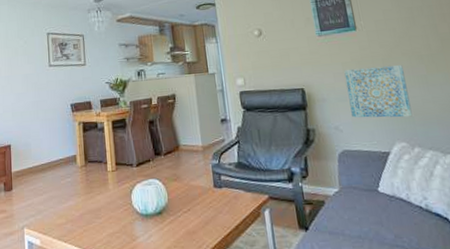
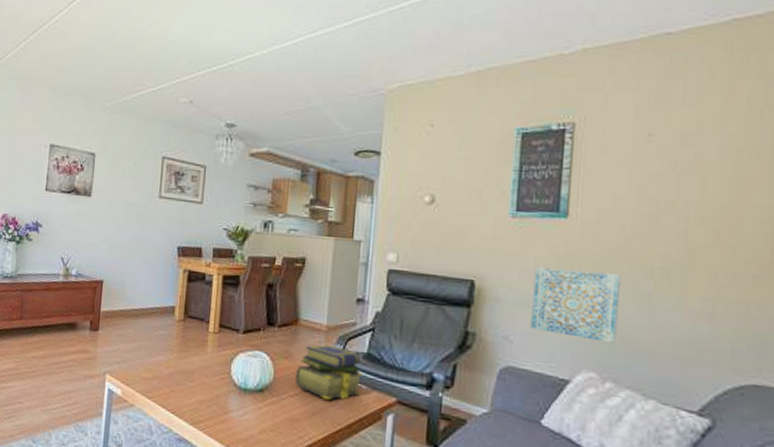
stack of books: none [185,162,239,209] -> present [295,344,363,400]

